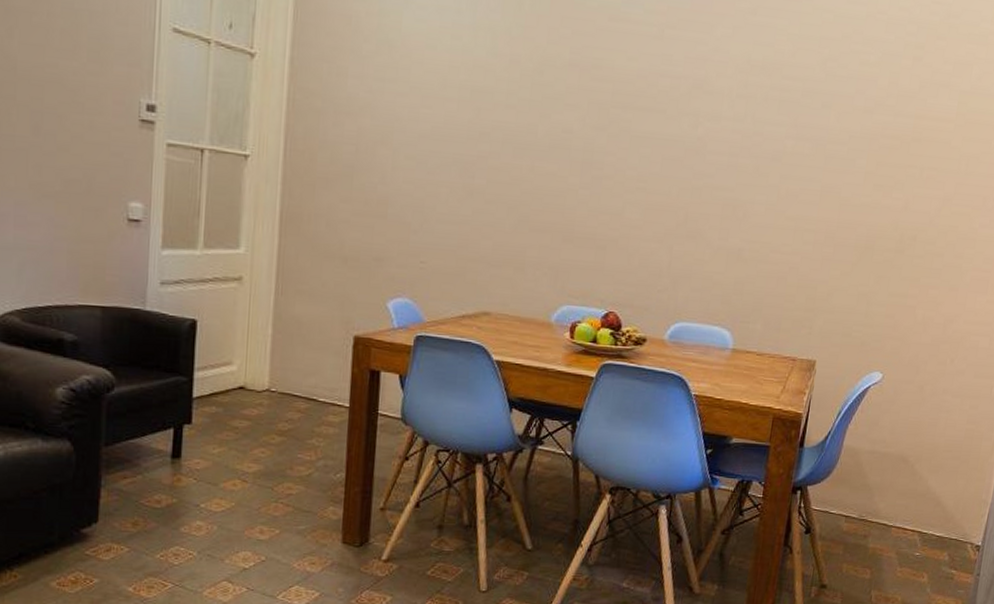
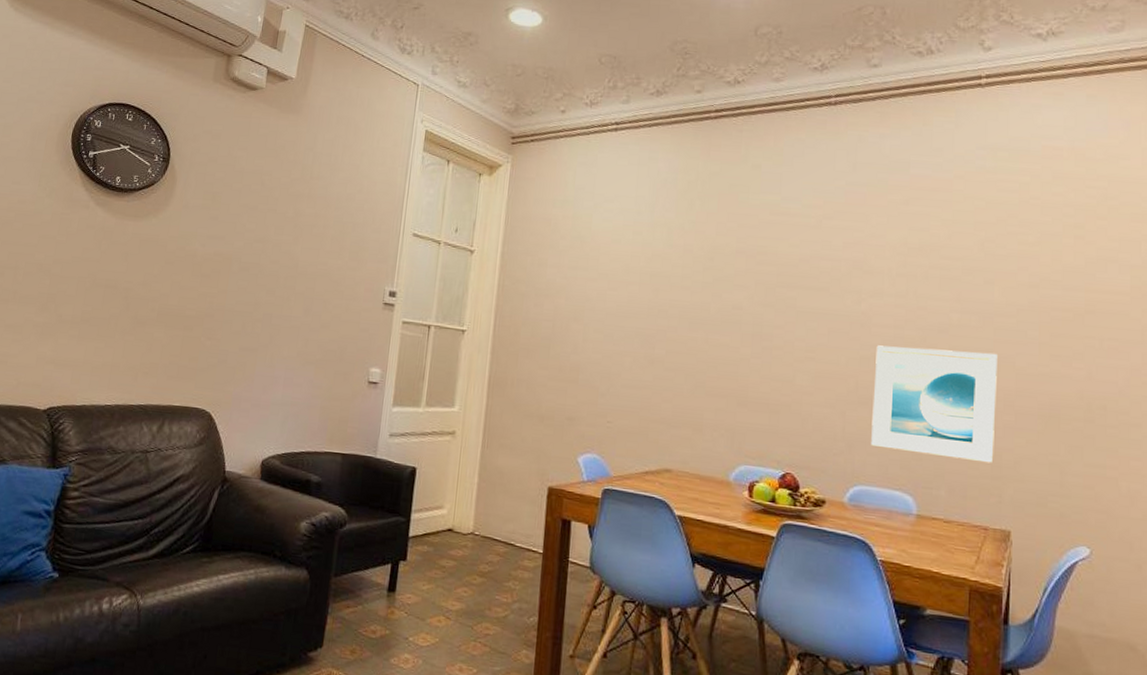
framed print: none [695,174,825,296] -> present [871,345,997,463]

